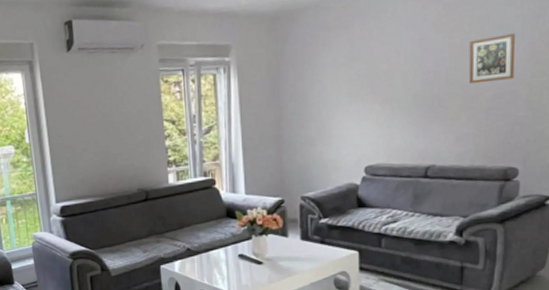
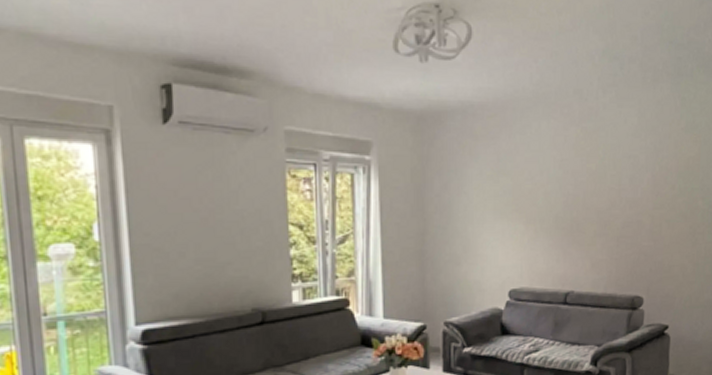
picture frame: present [468,33,515,84] -> none [602,164,641,210]

